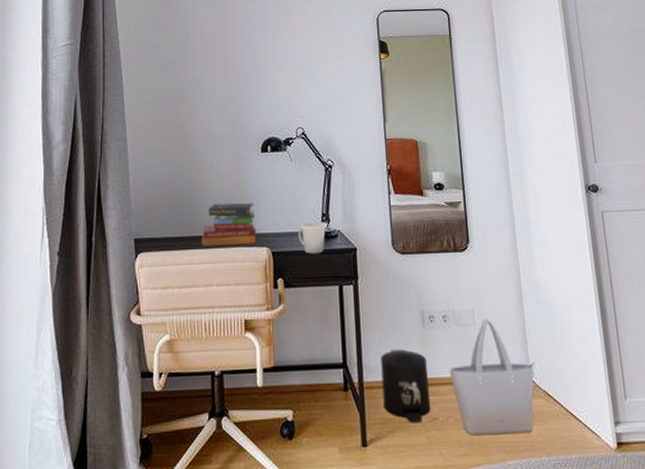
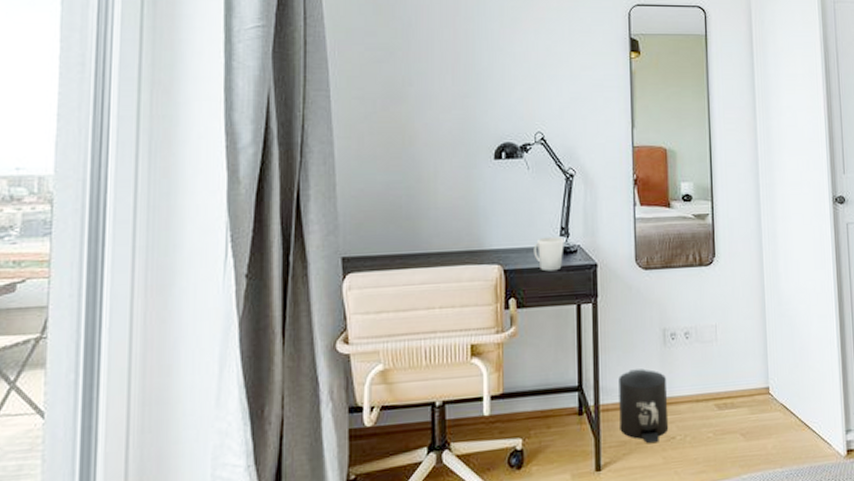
books: present [202,203,257,246] -> none [423,215,487,265]
shopping bag: present [449,318,535,436] -> none [689,333,774,452]

